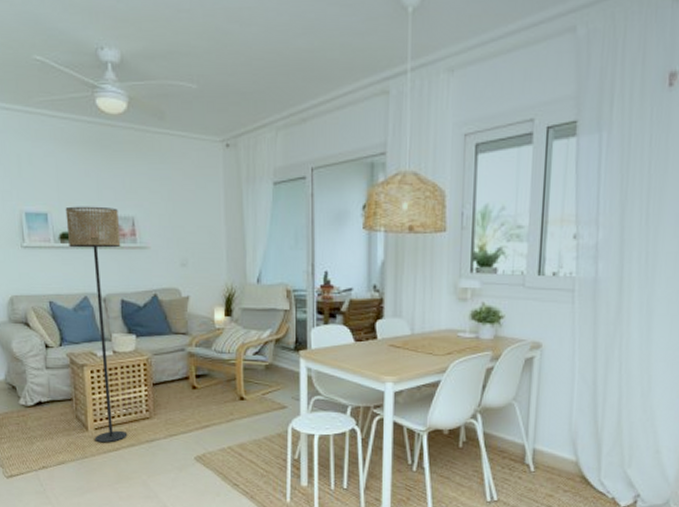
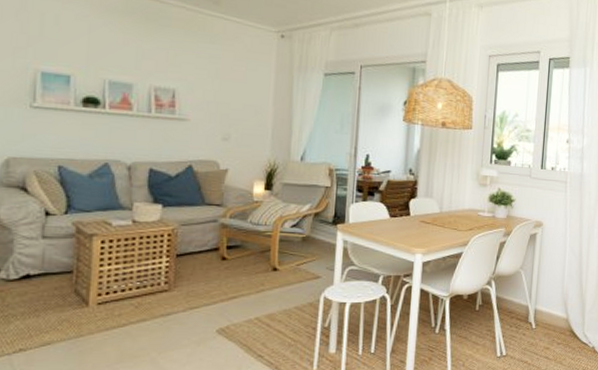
floor lamp: present [65,206,128,443] -> none [92,71,158,319]

